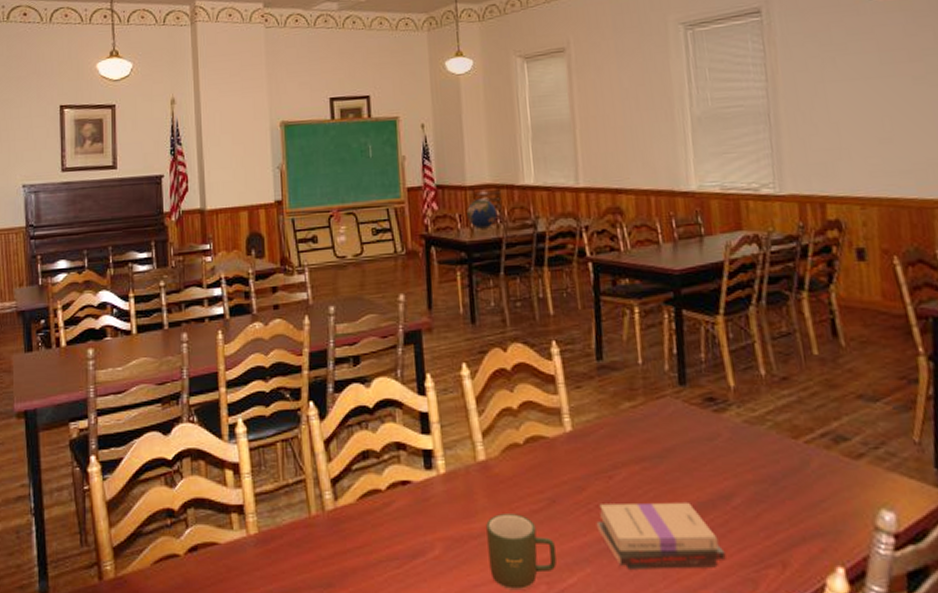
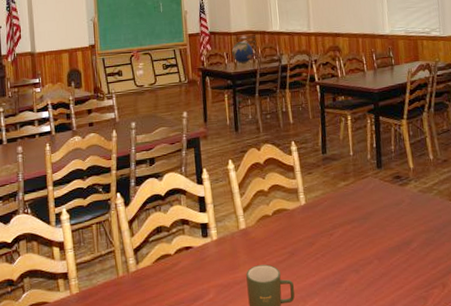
books: present [596,501,726,569] -> none [321,248,407,297]

